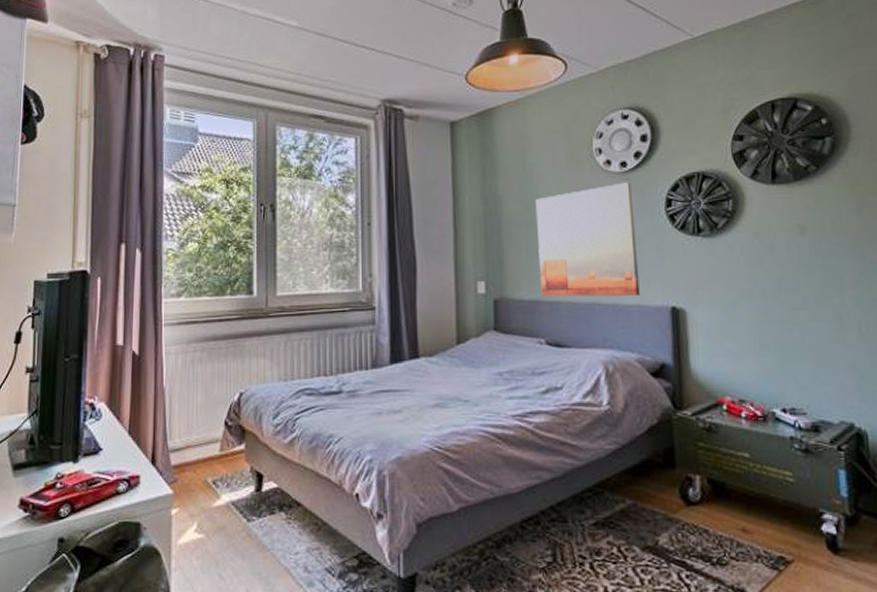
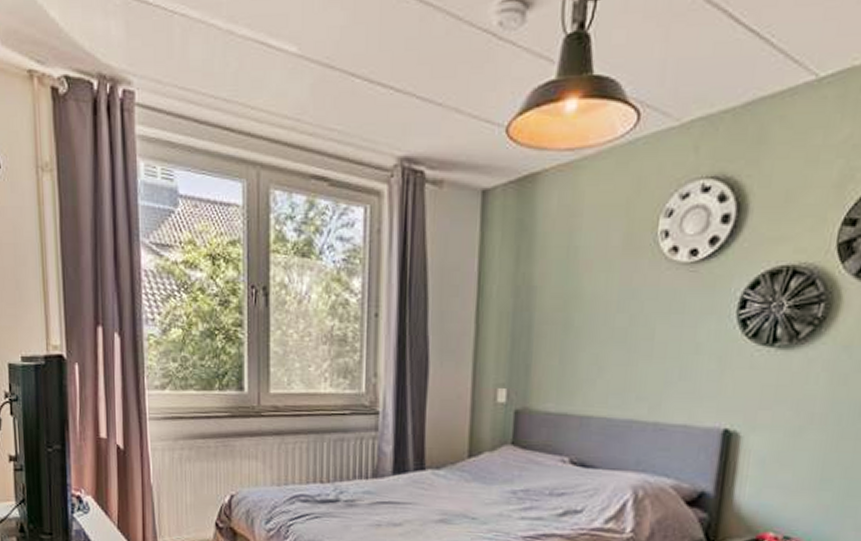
wall art: present [535,182,640,297] -> none [571,275,700,414]

